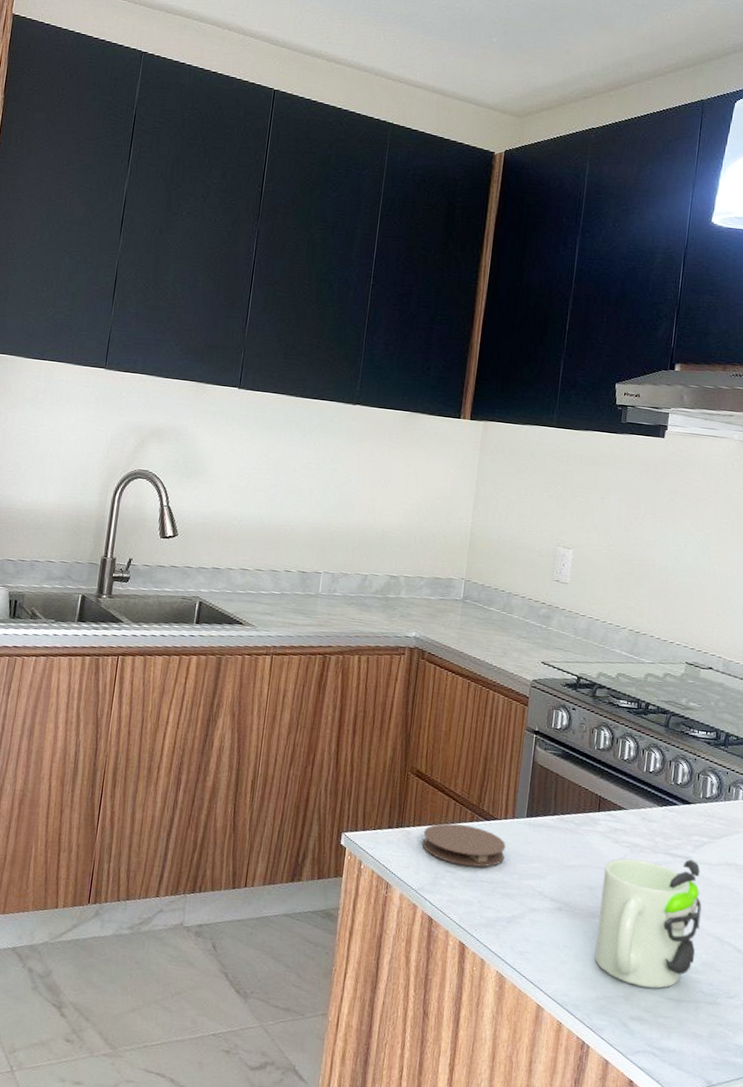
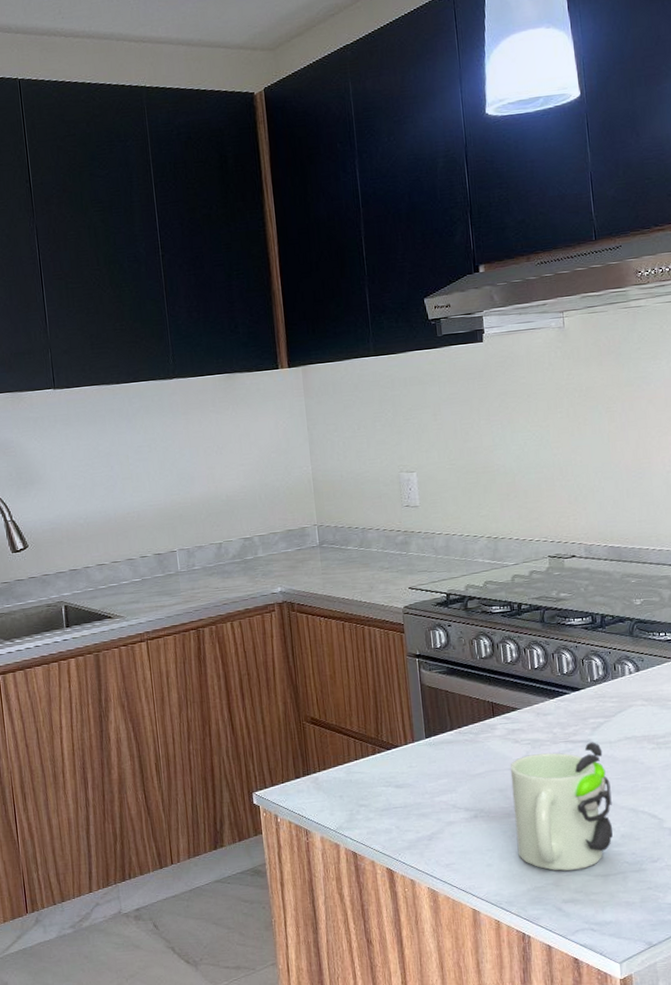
coaster: present [422,823,506,867] -> none [330,758,413,797]

